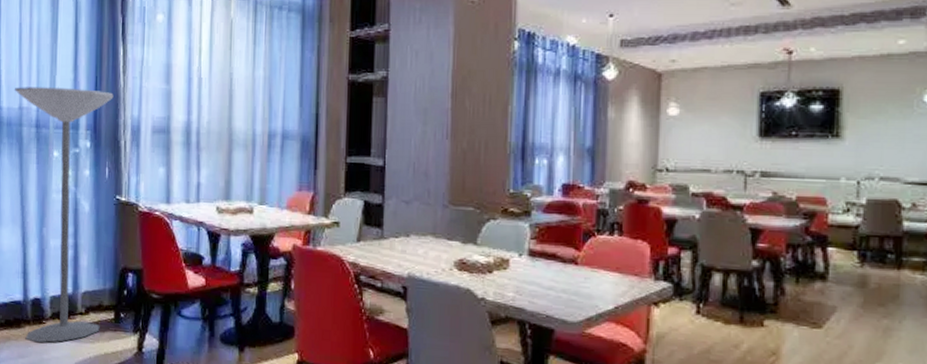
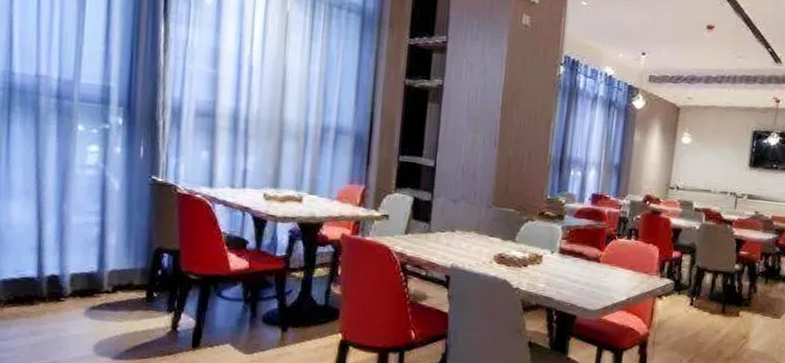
floor lamp: present [14,87,114,343] -> none [29,52,152,321]

